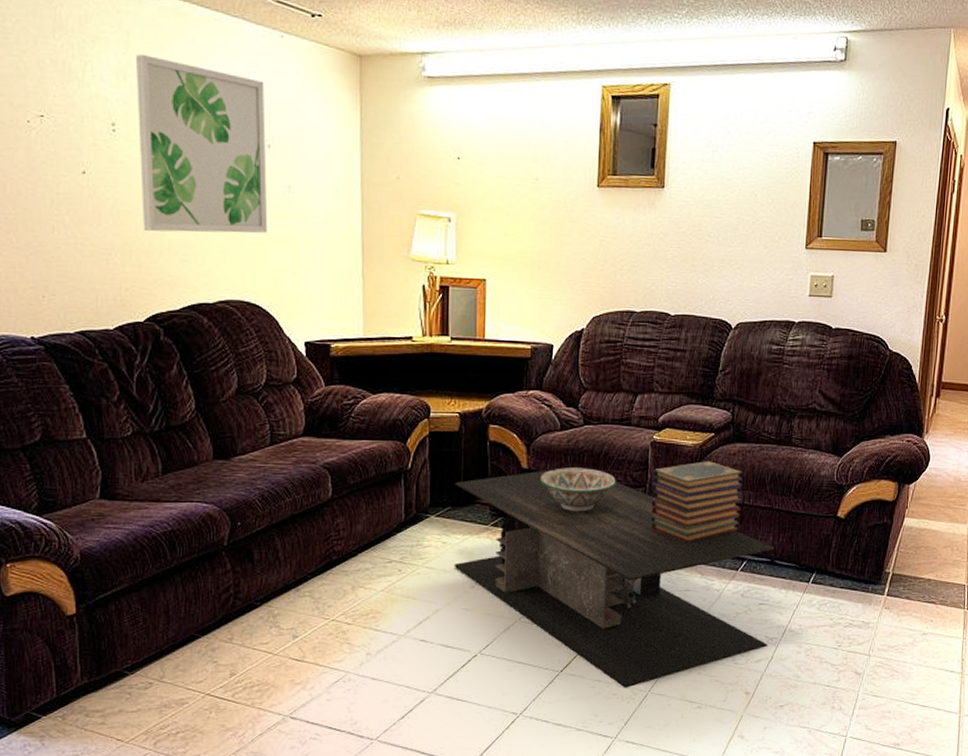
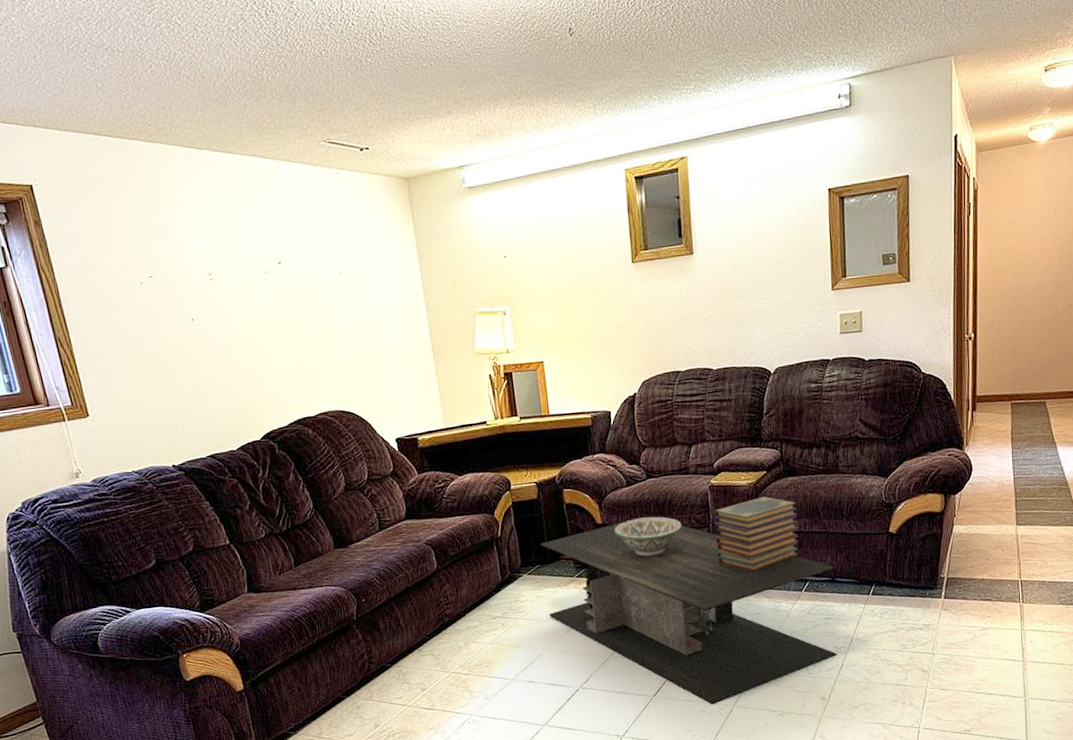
wall art: present [135,55,268,233] -> none [218,209,351,362]

